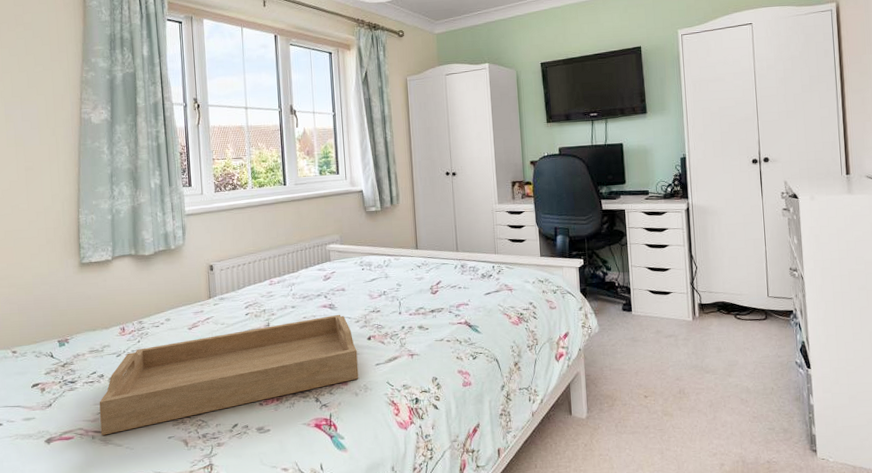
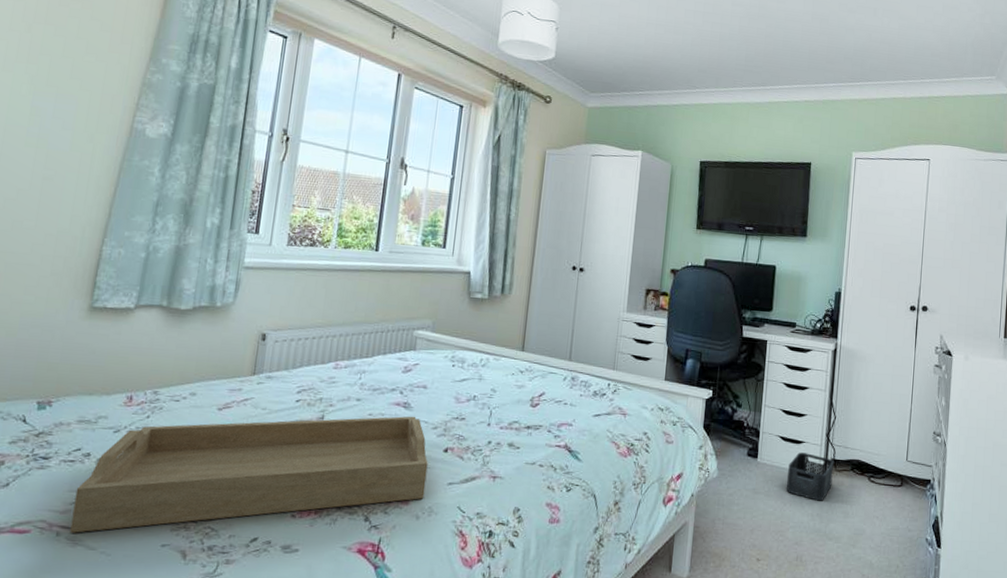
storage bin: none [660,301,702,341] -> present [787,452,834,501]

